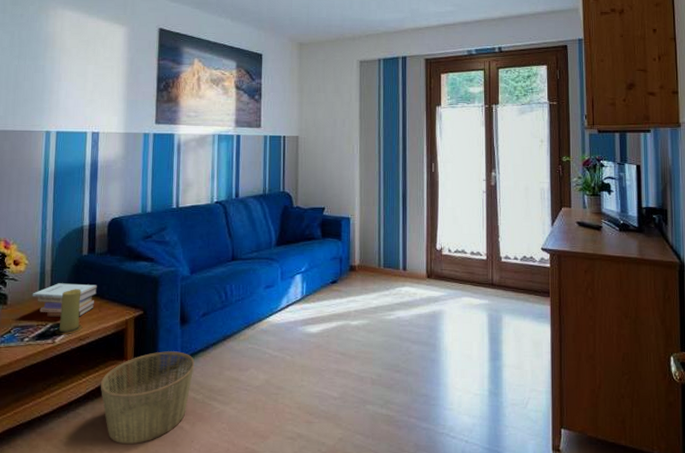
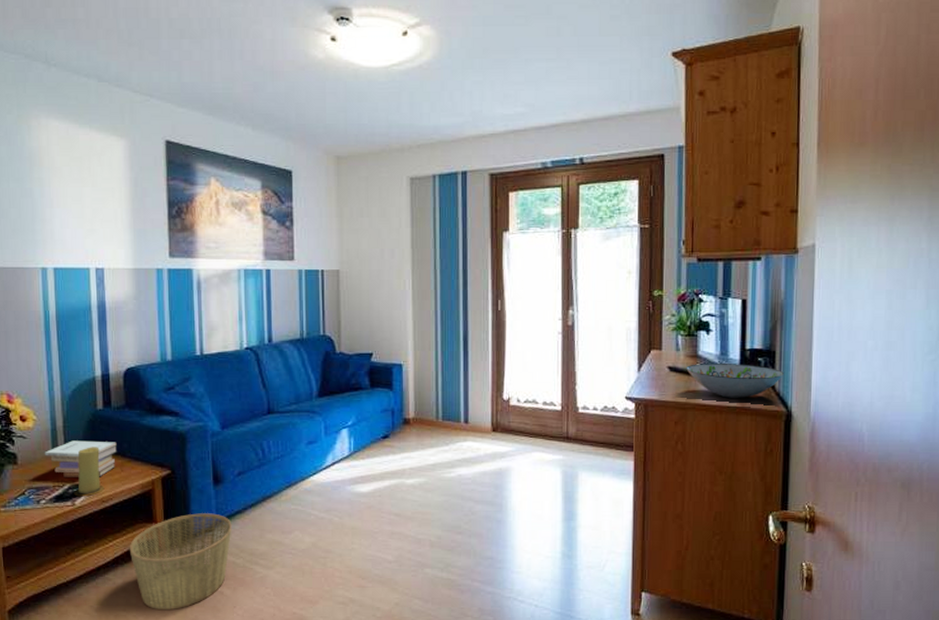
decorative bowl: none [592,219,675,251] -> present [686,362,784,399]

